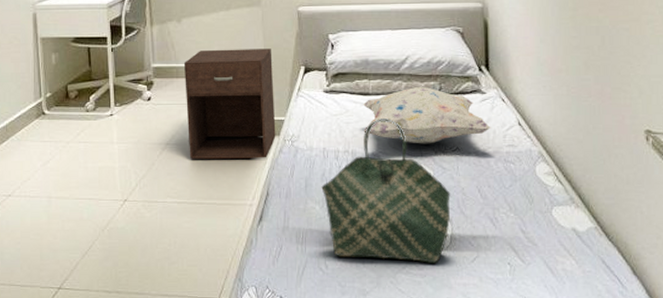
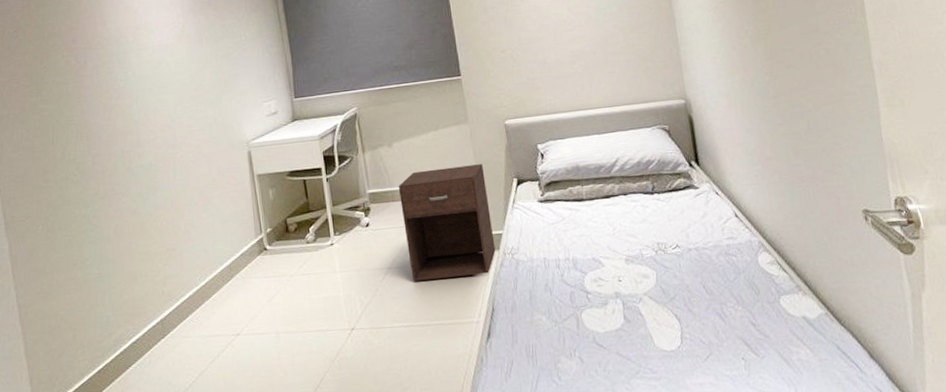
tote bag: present [321,119,451,264] -> none [546,222,679,368]
decorative pillow: present [363,86,491,144] -> none [578,187,709,245]

